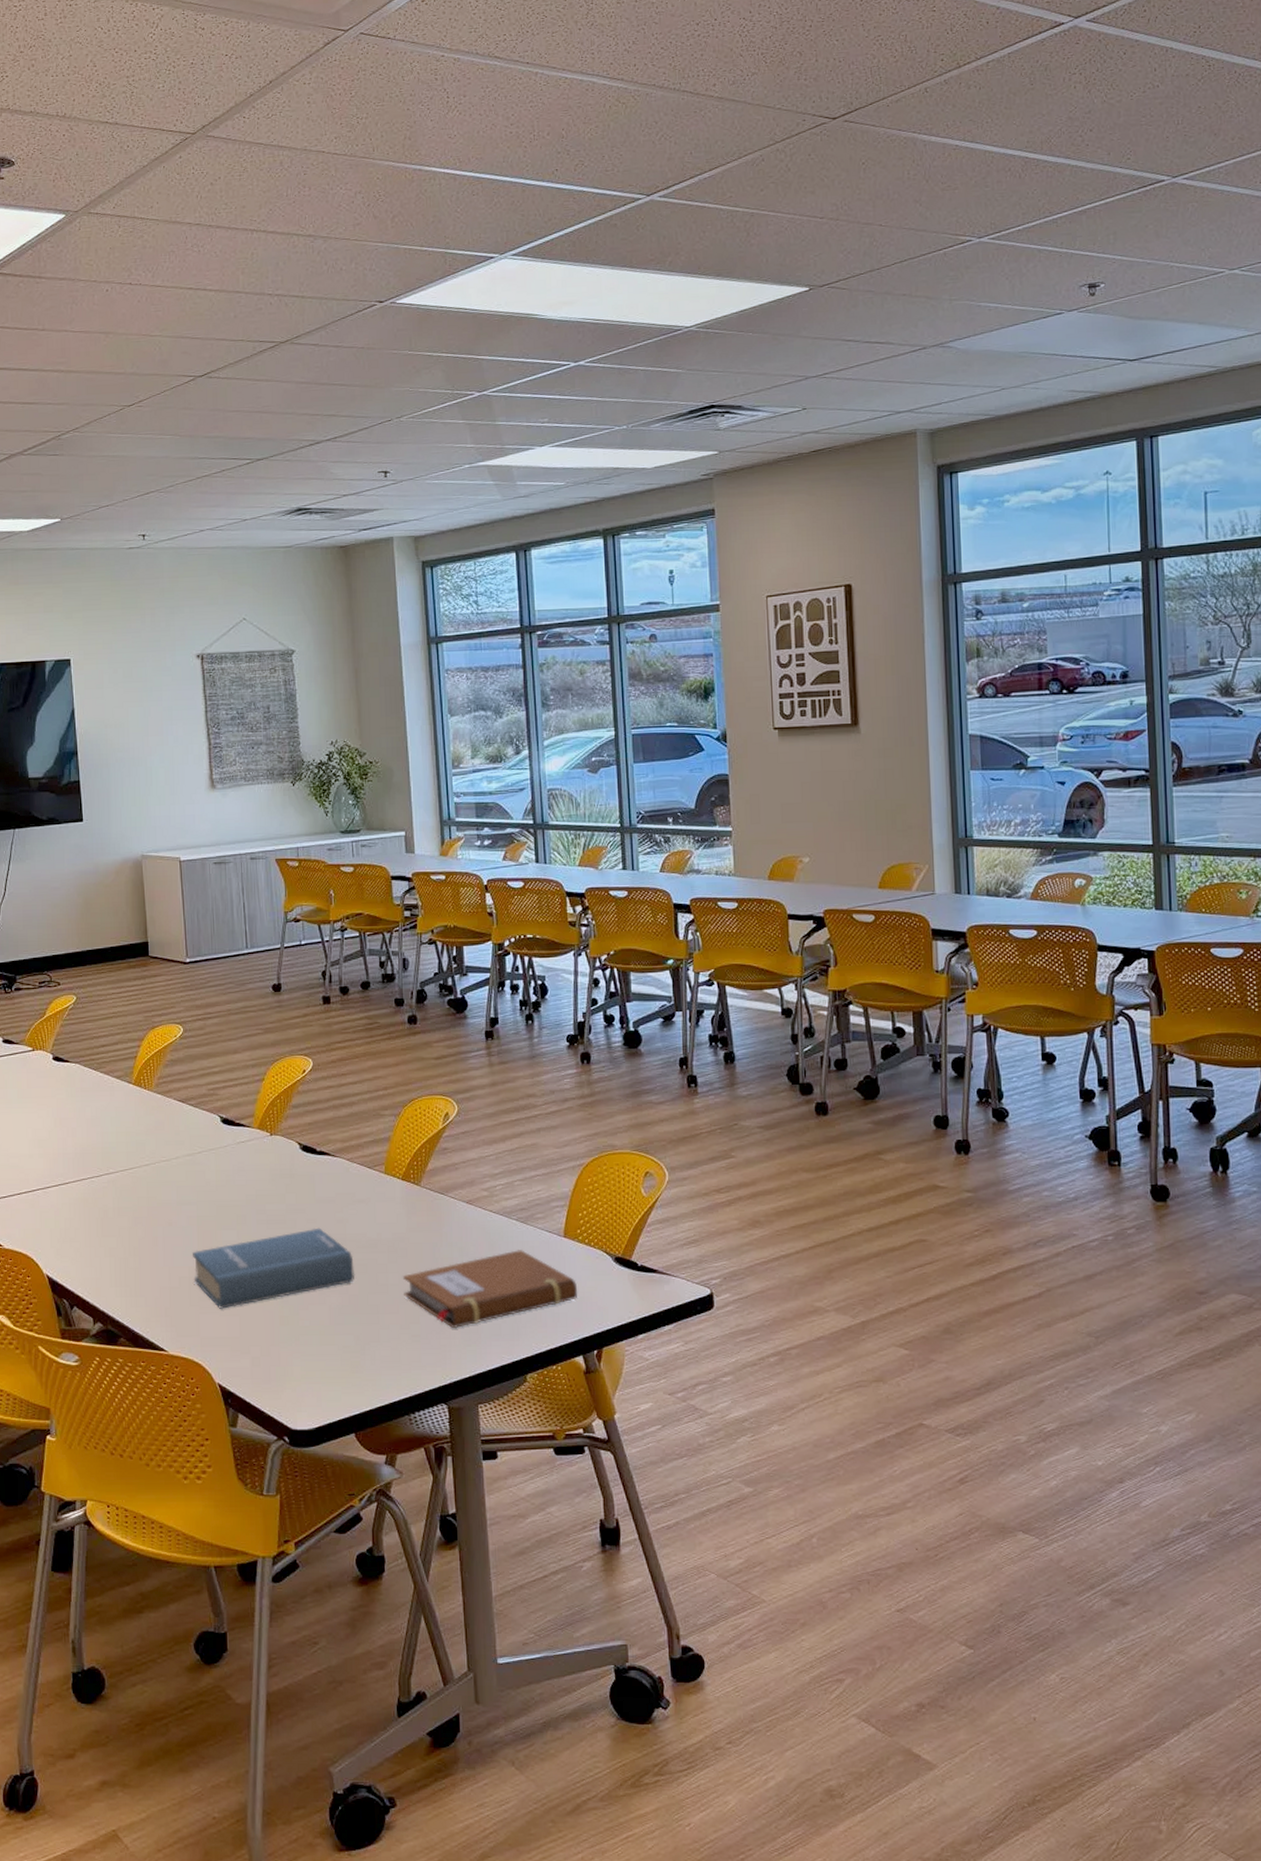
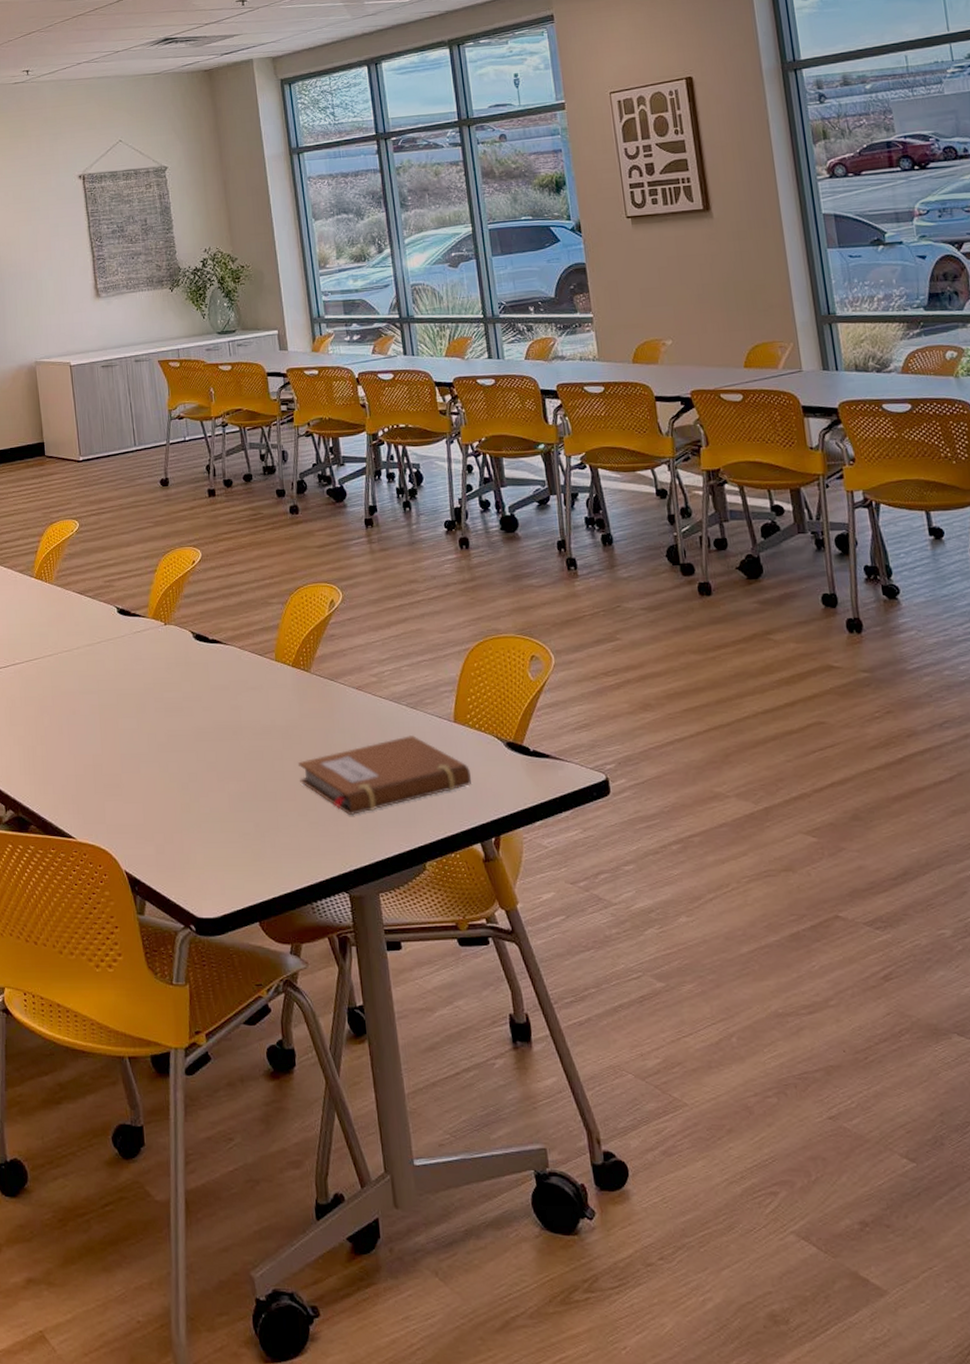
hardback book: present [193,1227,355,1309] -> none [96,715,252,796]

